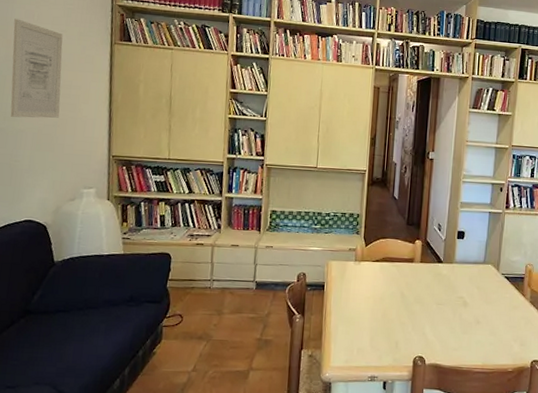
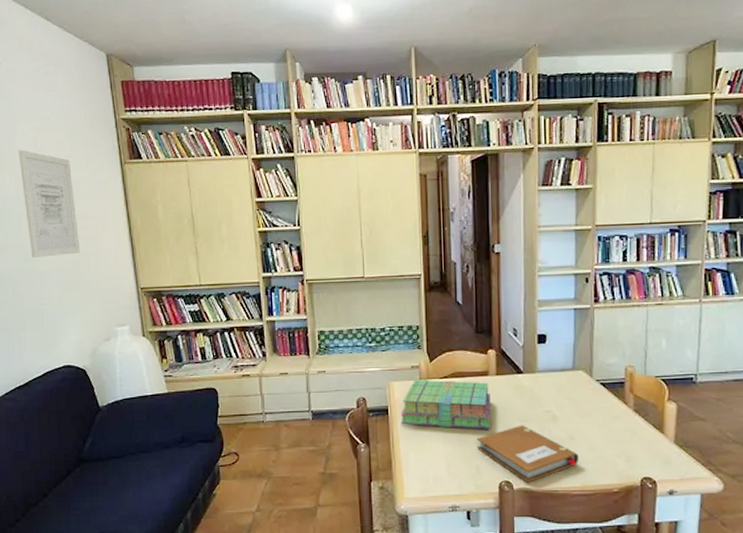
stack of books: none [334,260,414,309] -> present [400,379,491,429]
notebook: none [398,307,483,359] -> present [477,425,580,483]

